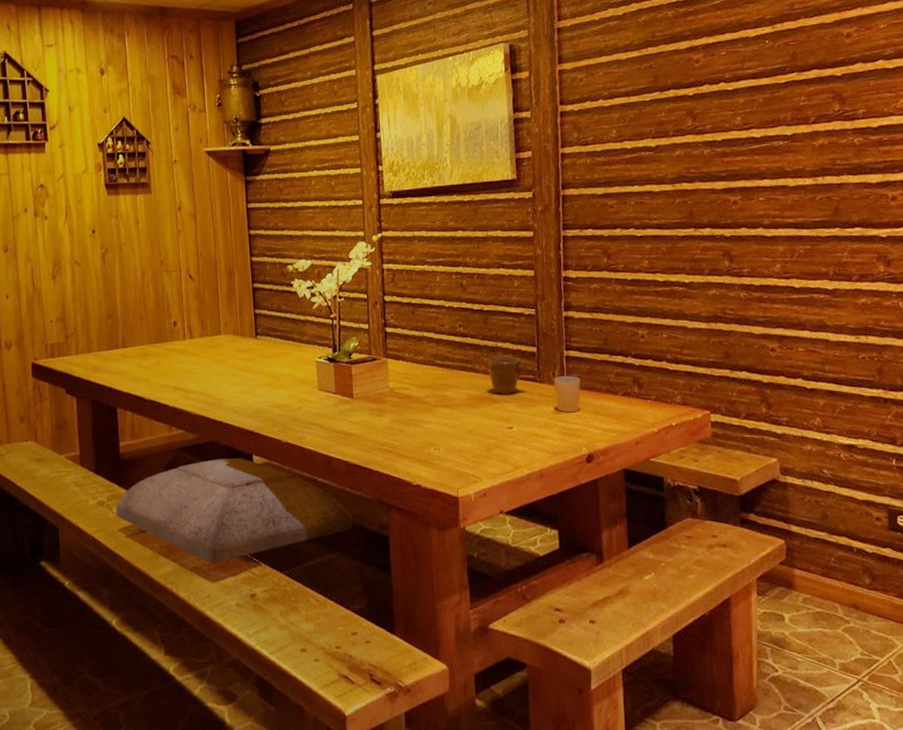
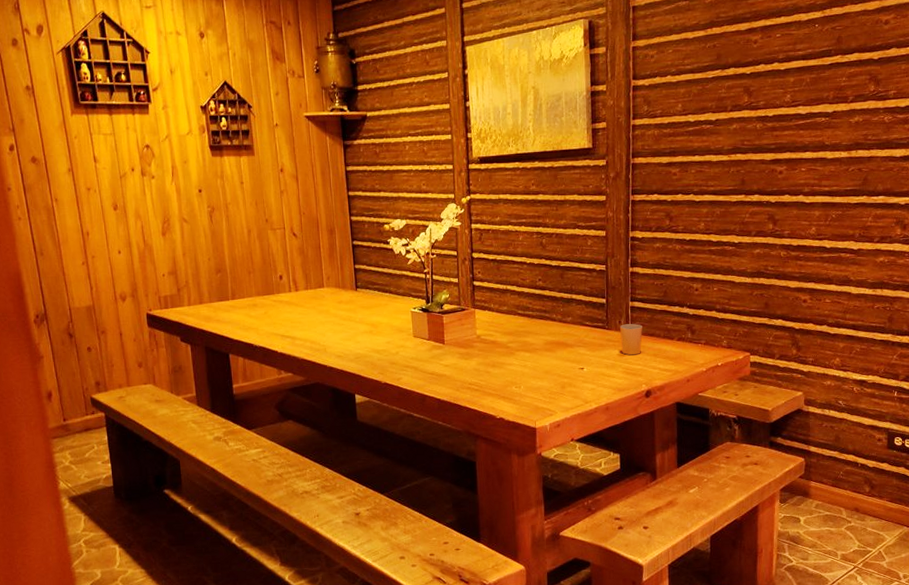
cushion: present [116,458,353,564] -> none [231,397,444,488]
mug: present [487,355,527,395] -> none [562,306,598,340]

